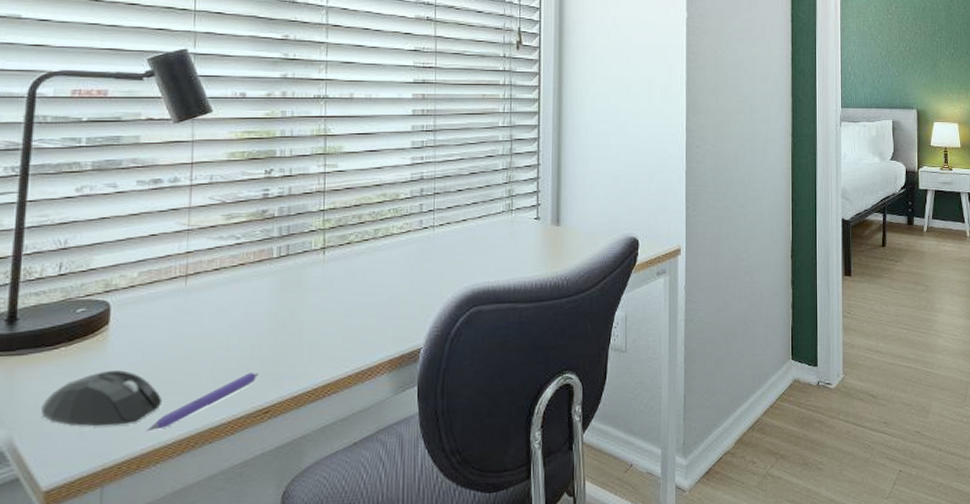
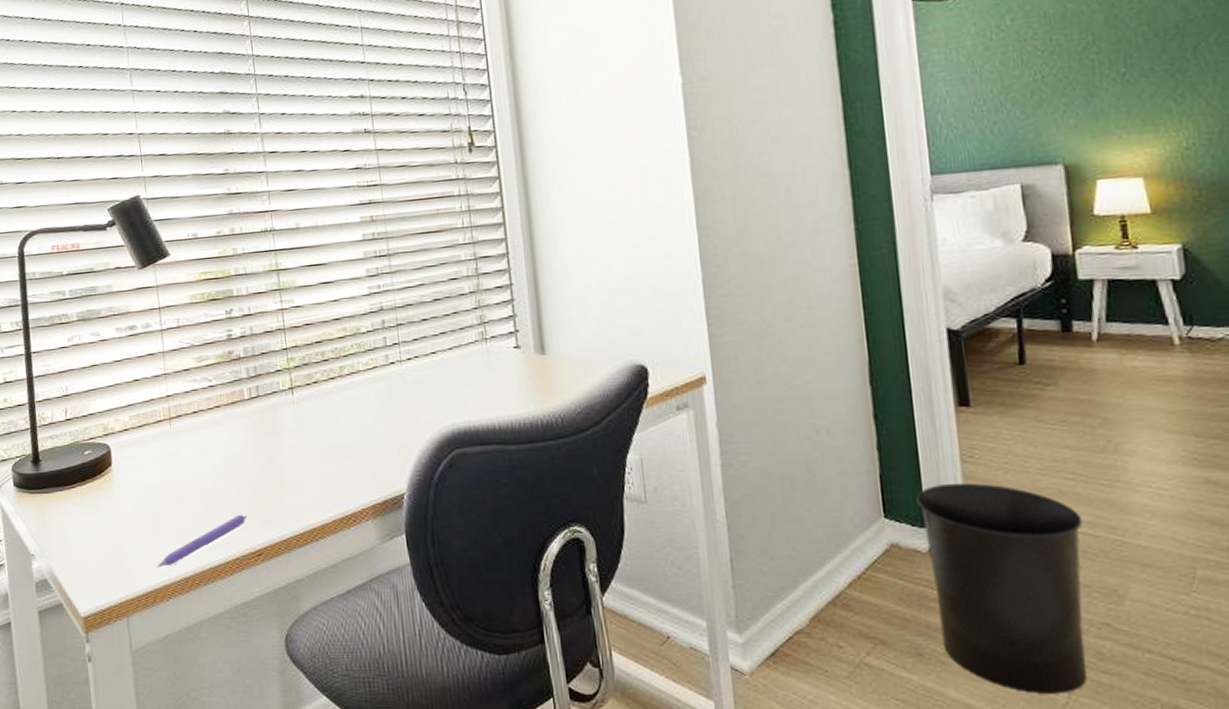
mouse: present [40,370,163,427] -> none [69,509,166,561]
waste bin: none [813,332,910,487] -> present [916,482,1087,694]

